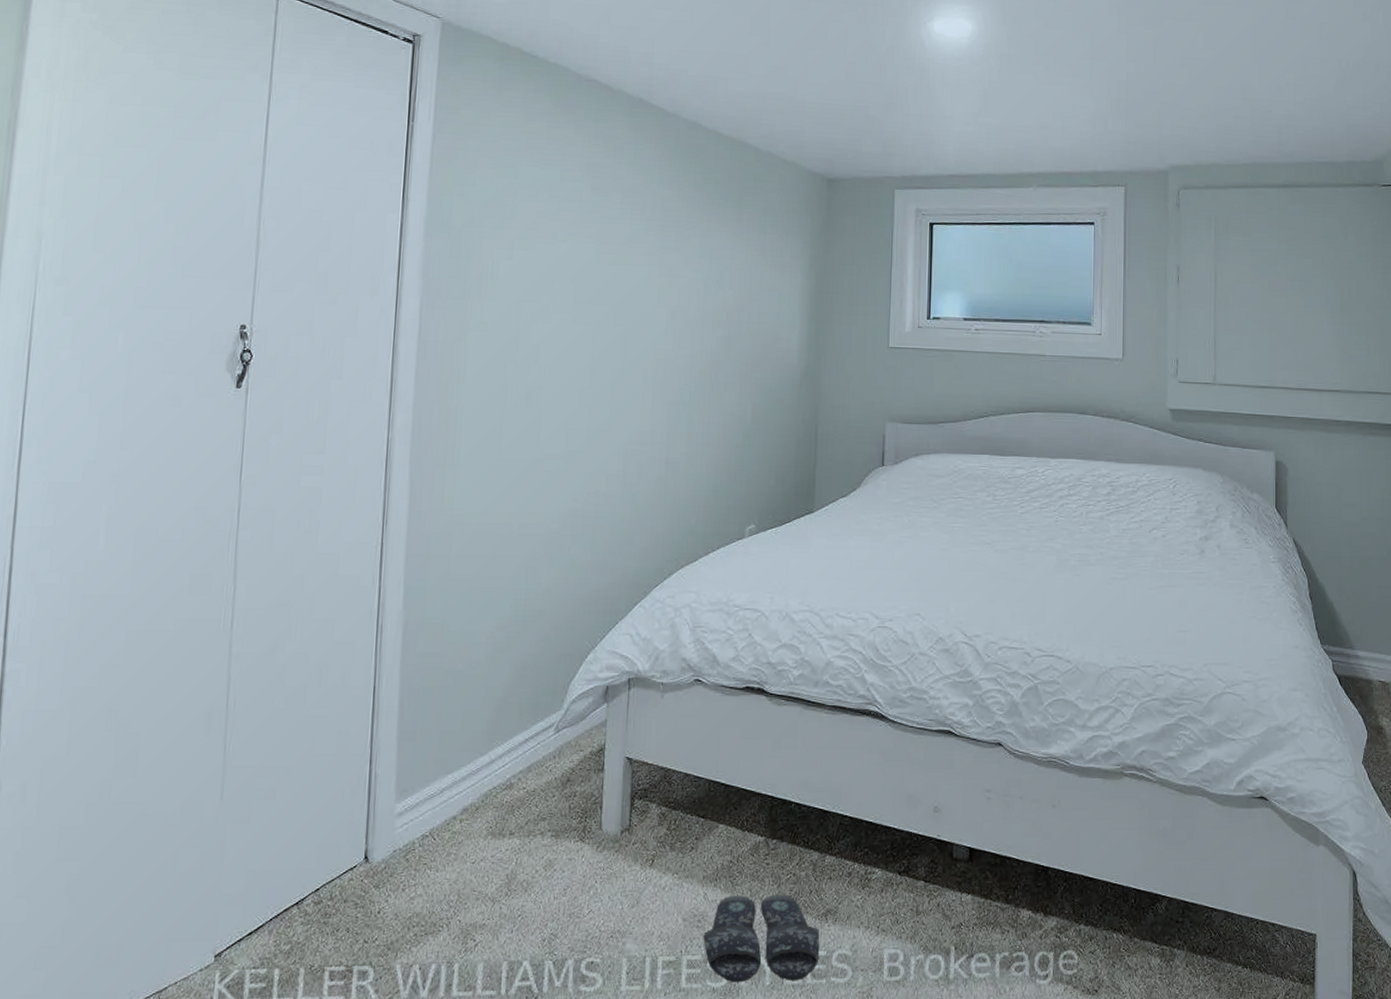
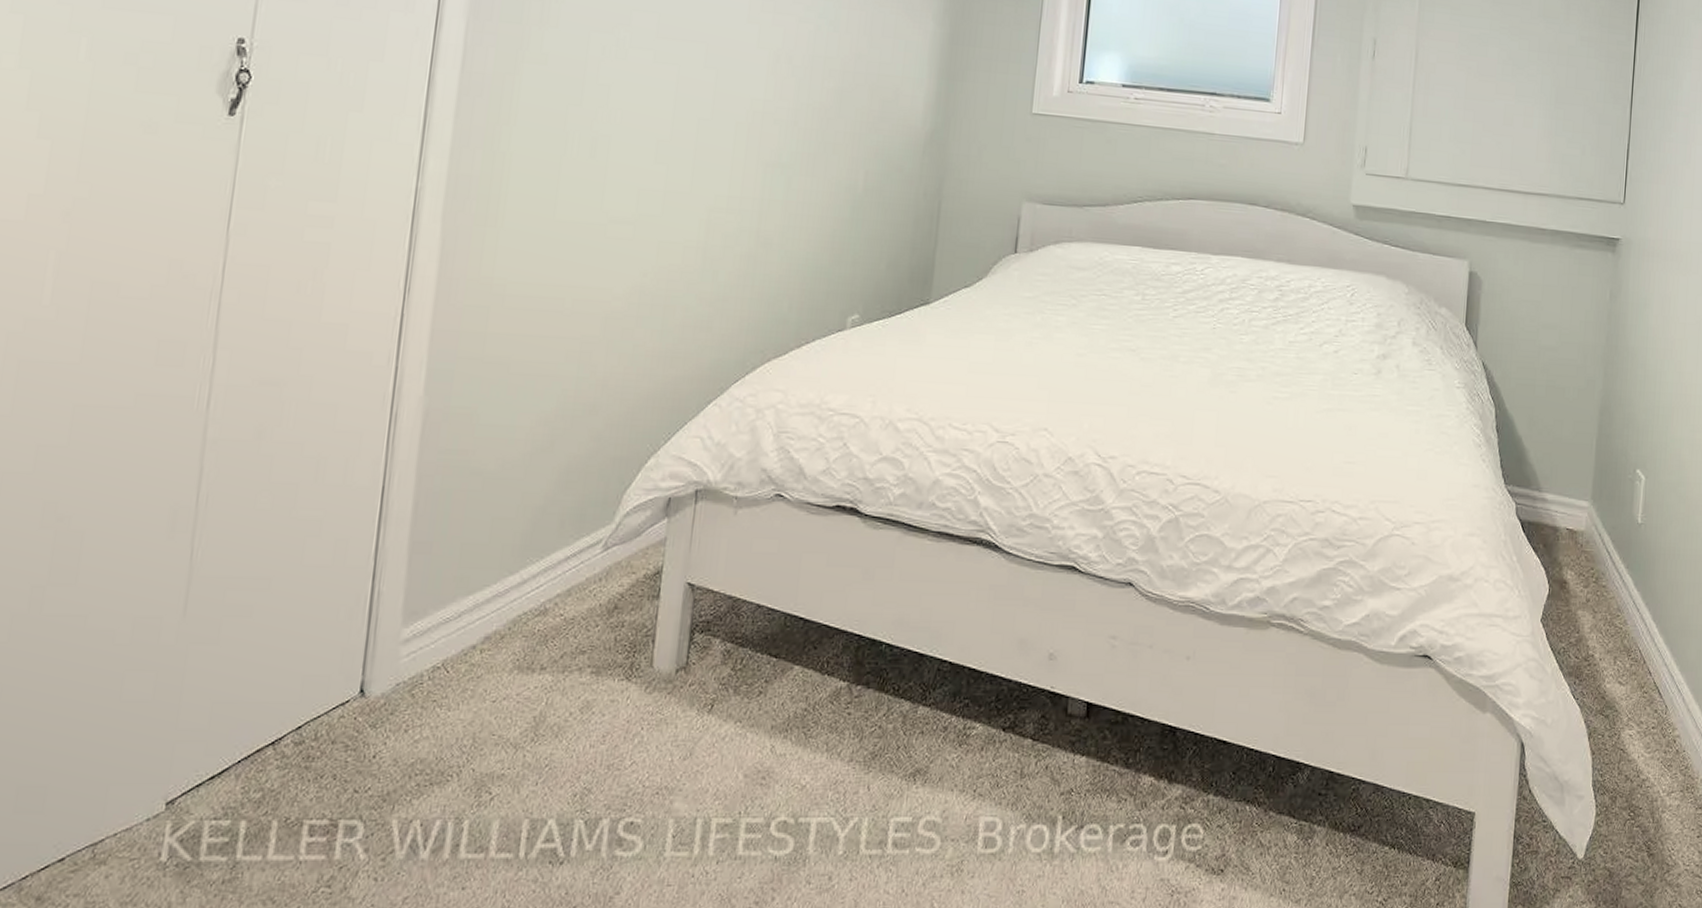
slippers: present [703,894,820,982] -> none [766,749,906,850]

